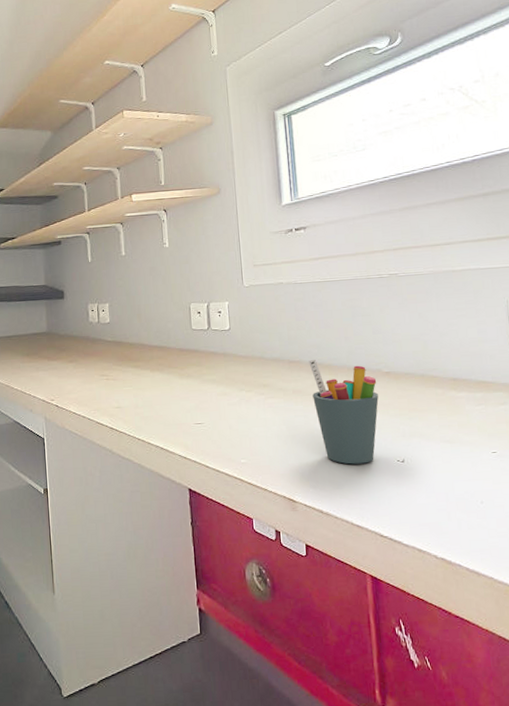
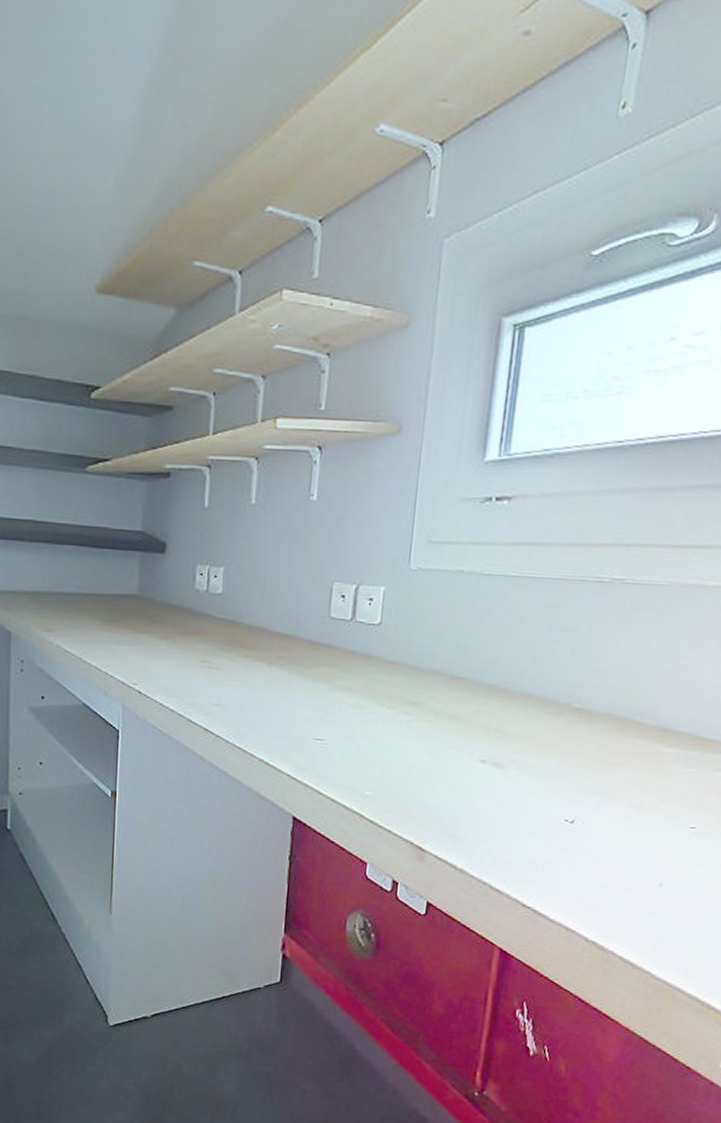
pen holder: present [308,359,379,464] -> none [472,678,562,818]

